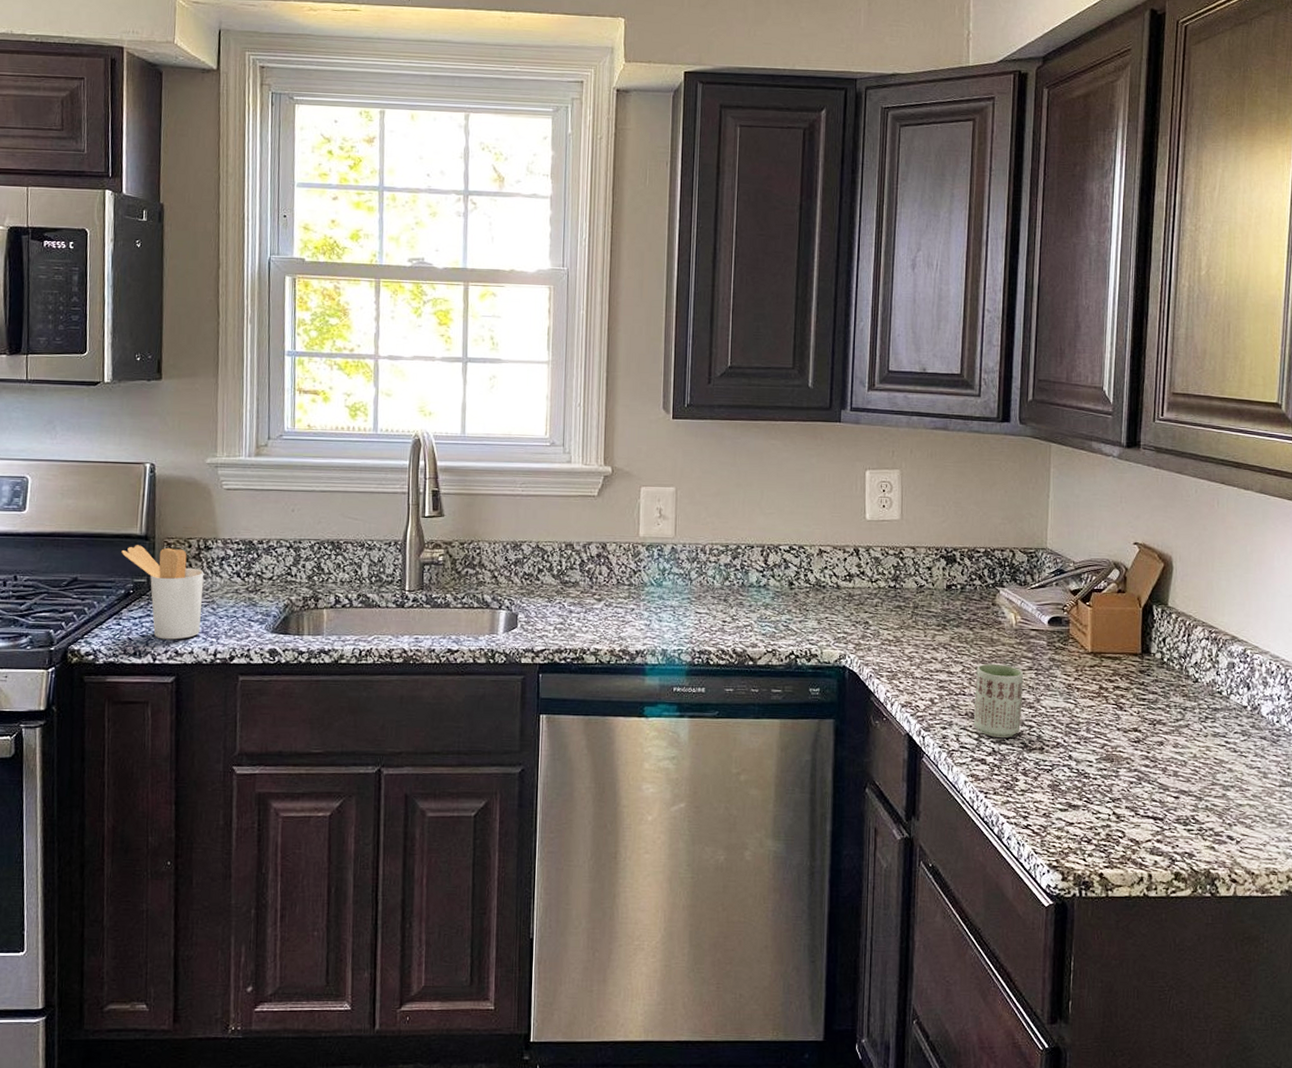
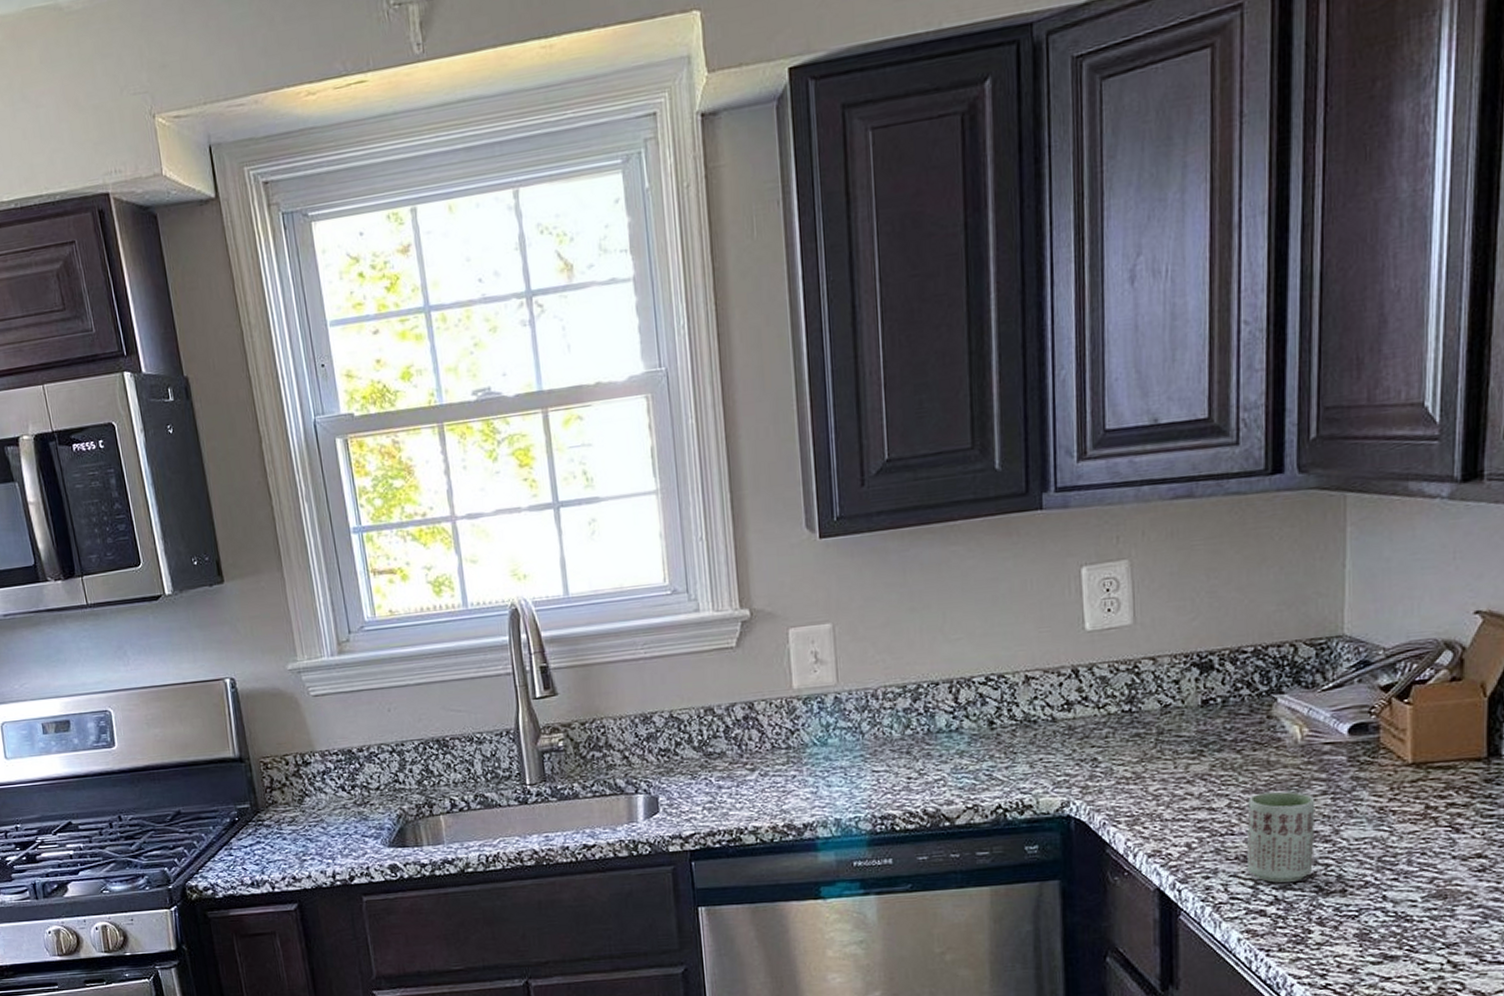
utensil holder: present [121,545,204,640] -> none [218,767,314,866]

